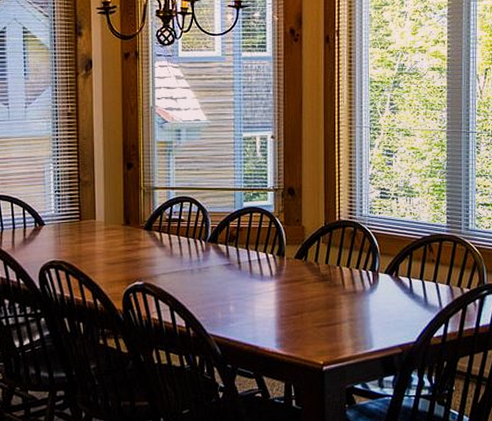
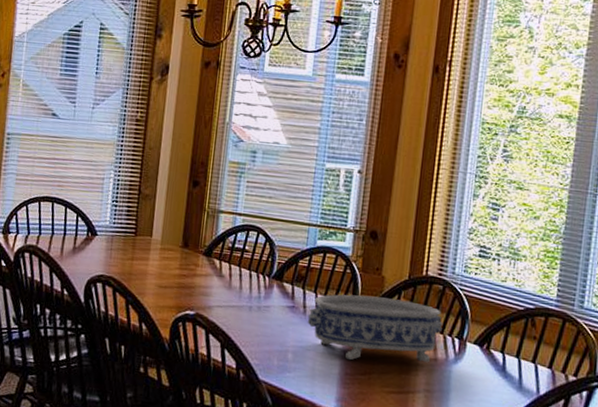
decorative bowl: none [243,245,358,304] -> present [307,294,443,363]

